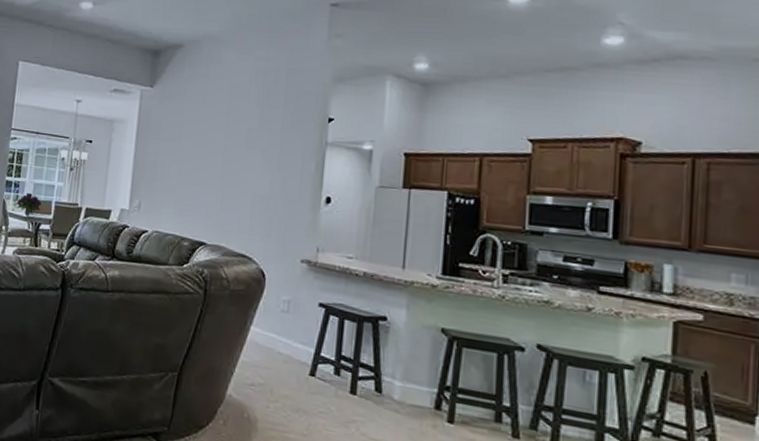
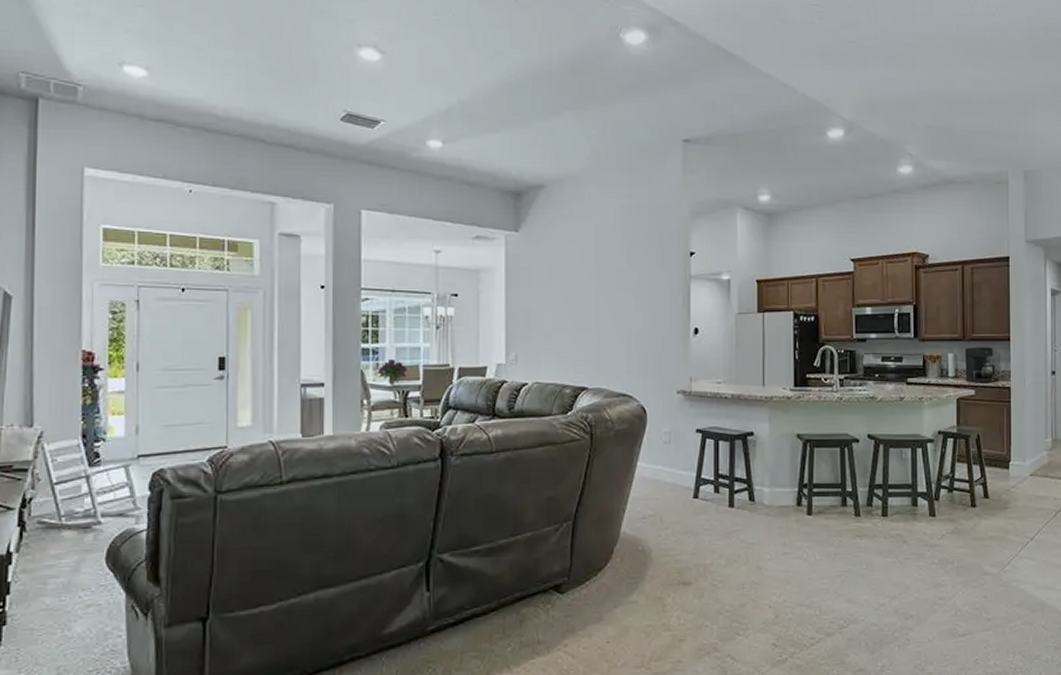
coffee maker: none [689,260,745,310] -> present [964,347,999,383]

